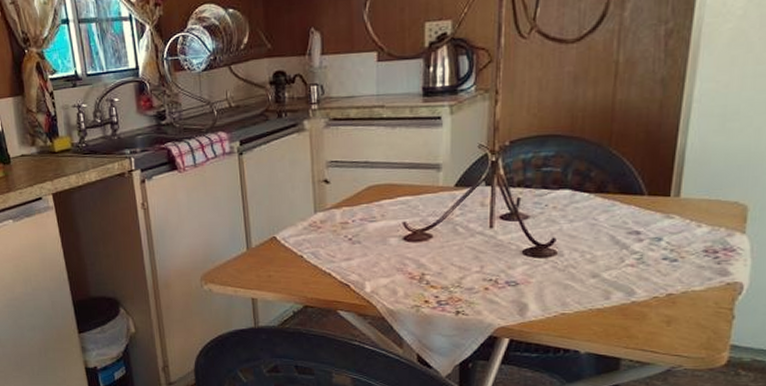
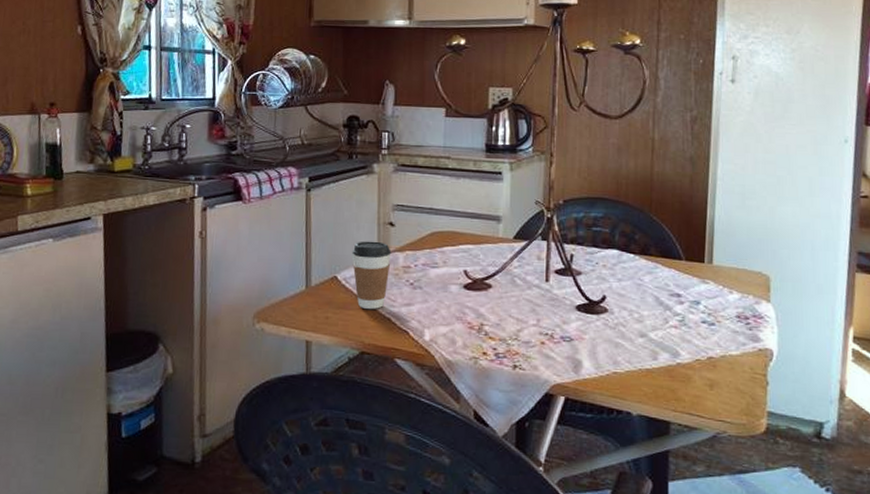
coffee cup: none [288,199,328,266] -> present [352,241,392,309]

